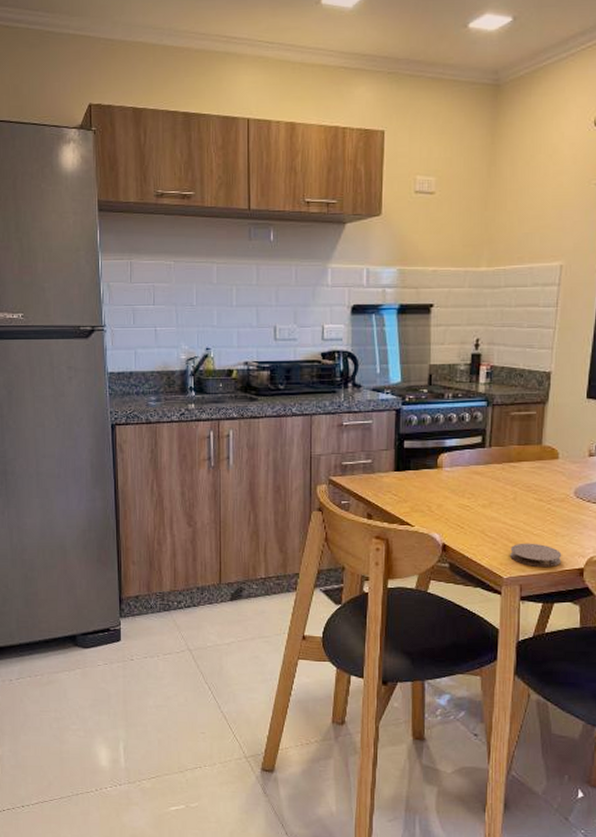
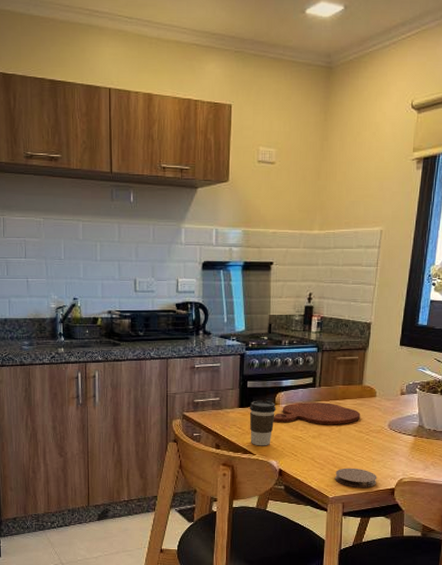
coffee cup: none [406,463,439,517] -> present [249,400,276,446]
cutting board: none [434,465,540,492] -> present [273,402,361,425]

